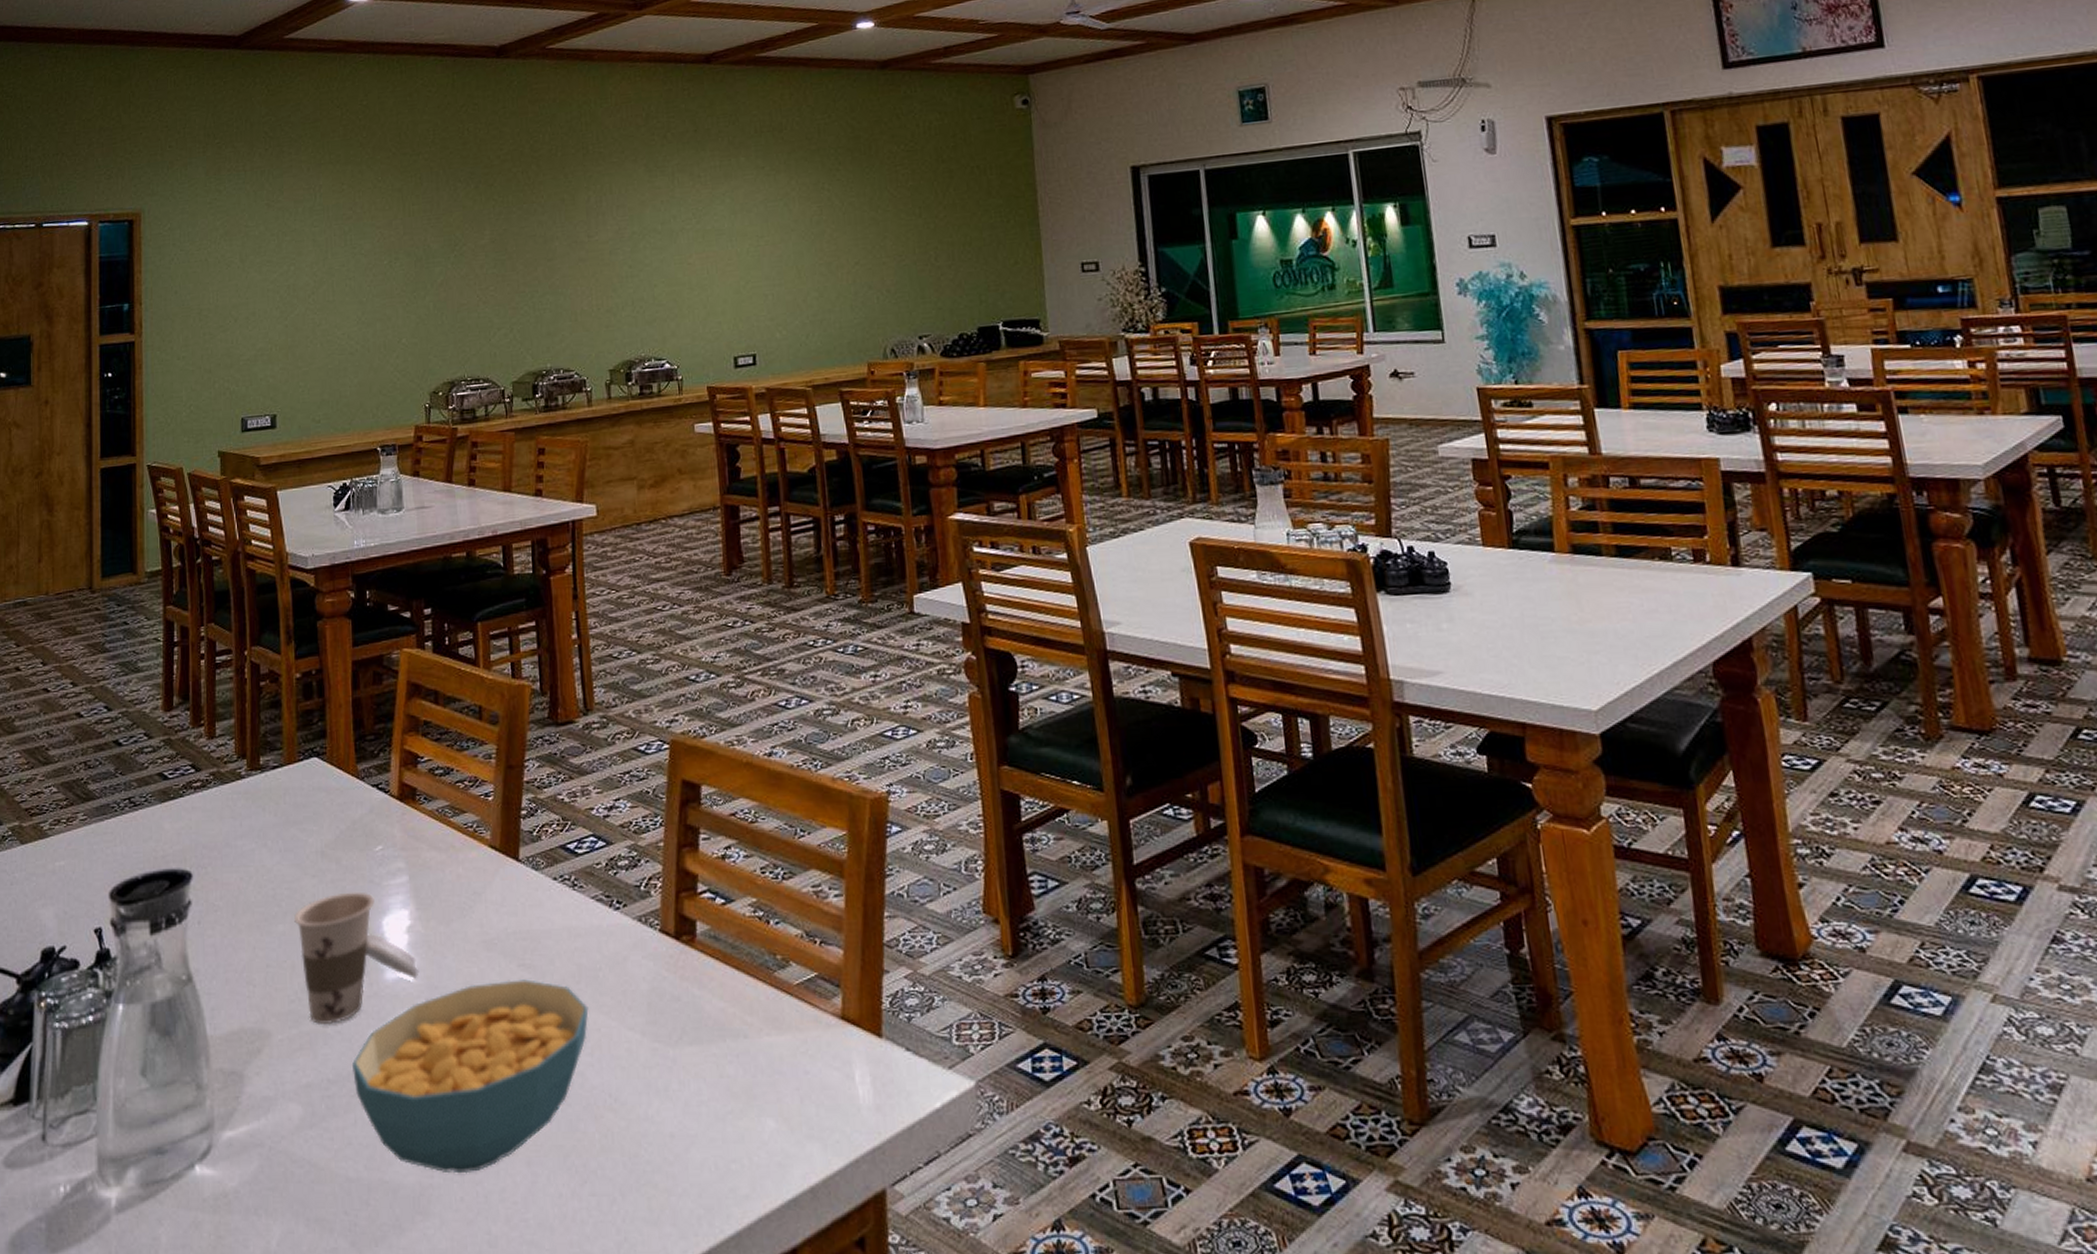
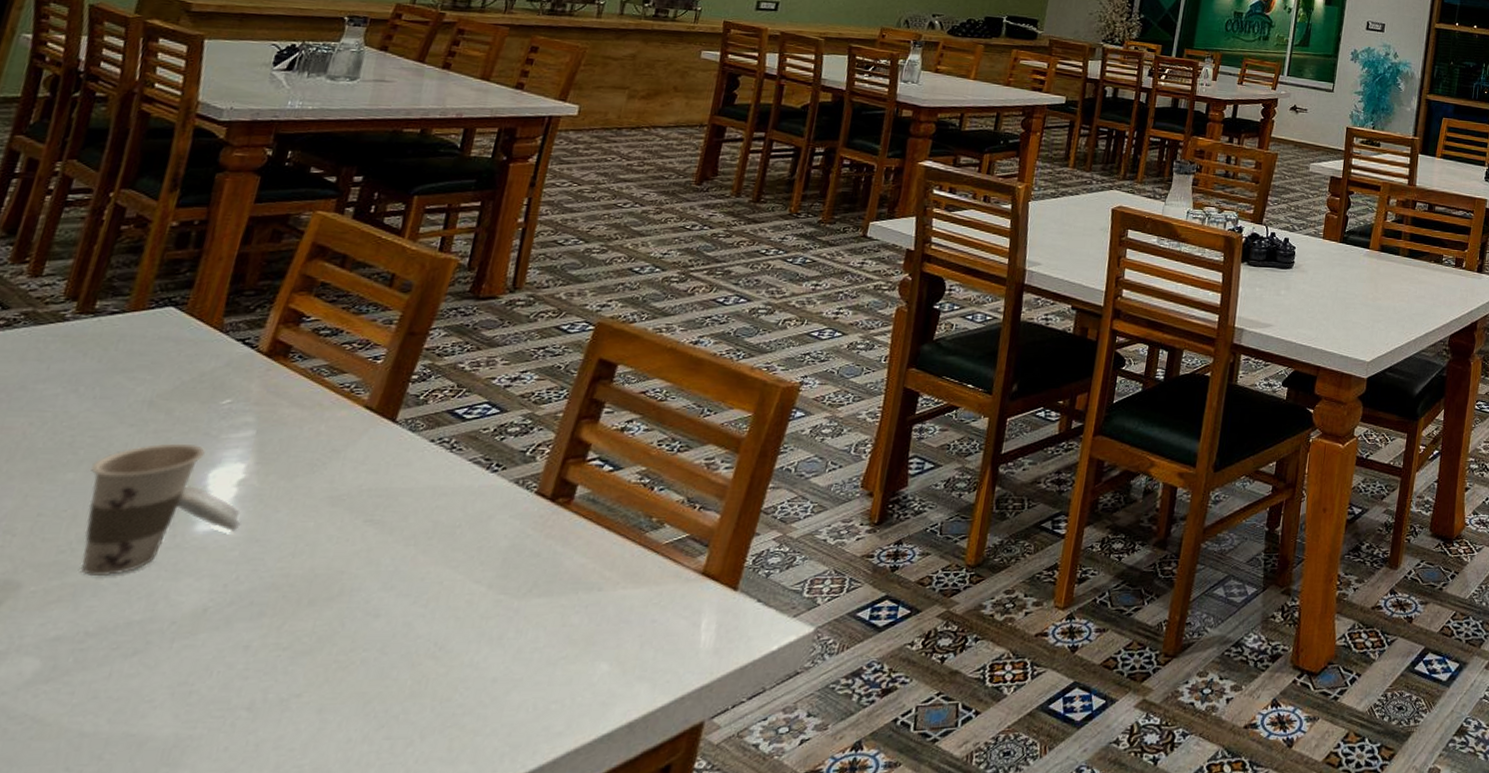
cereal bowl: present [352,979,589,1174] -> none [120,534,435,724]

